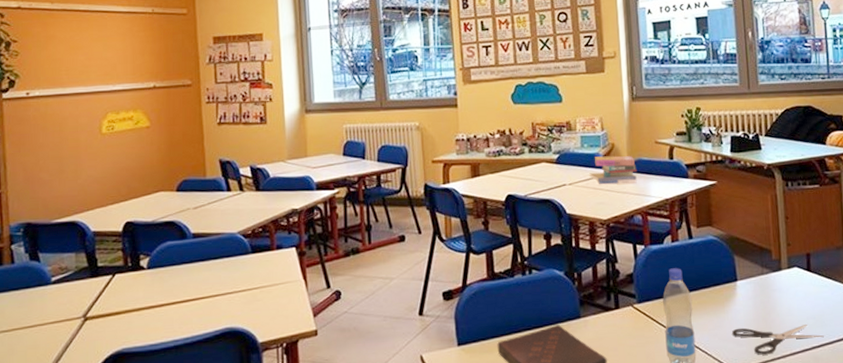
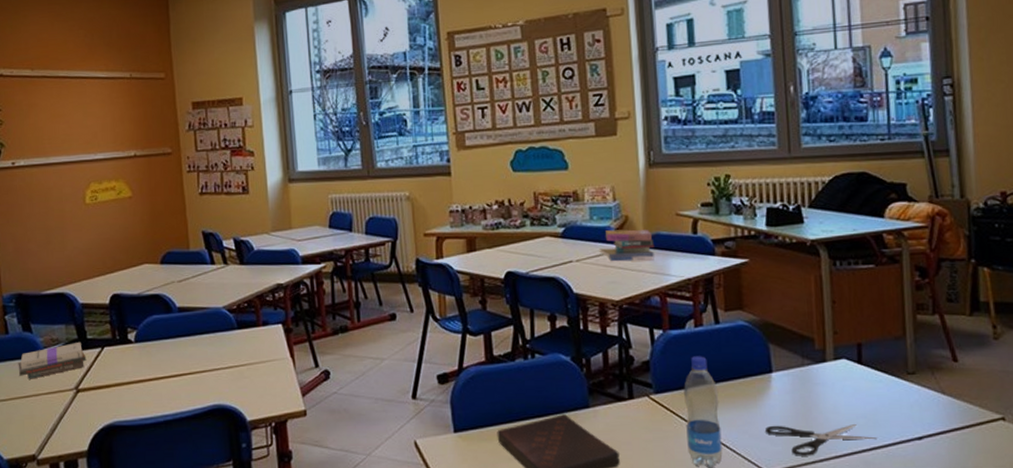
books: none [23,269,96,309] -> present [18,341,86,379]

